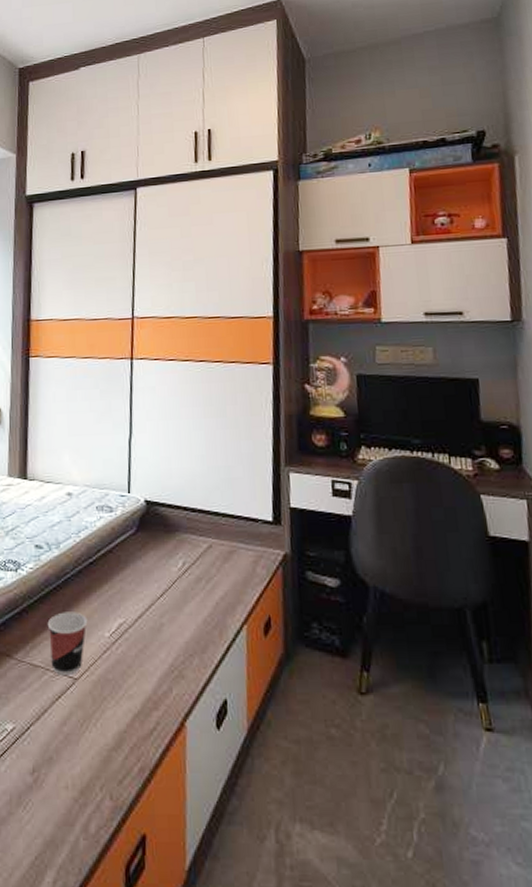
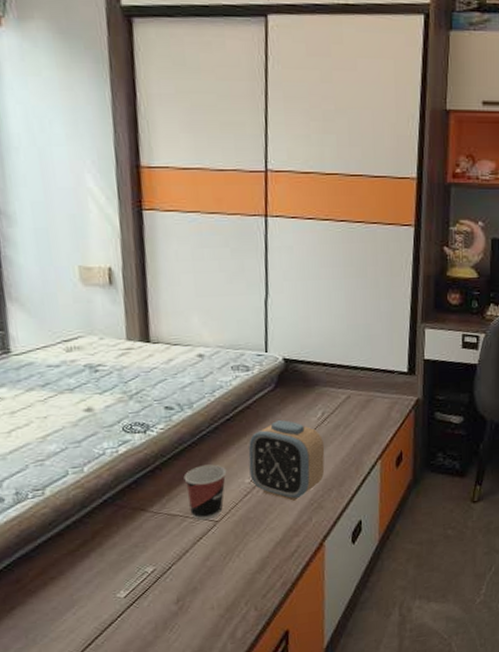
alarm clock: none [109,568,186,664] -> present [248,420,325,501]

